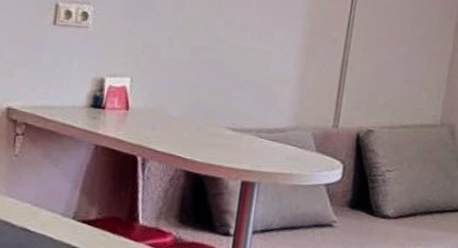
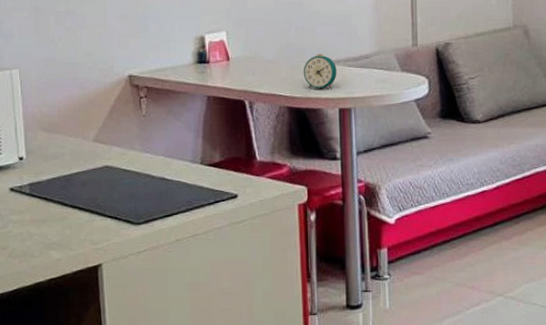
alarm clock: none [208,118,247,159] -> present [303,53,337,89]

